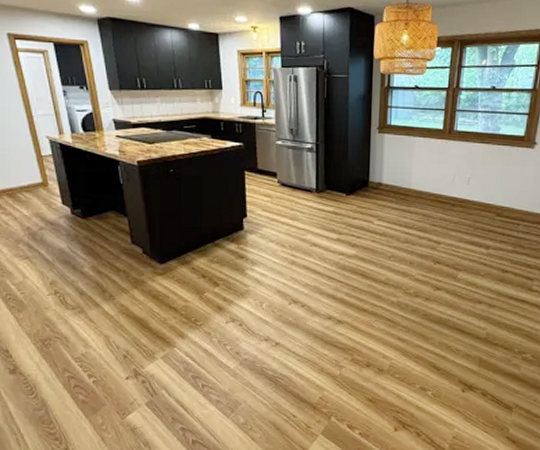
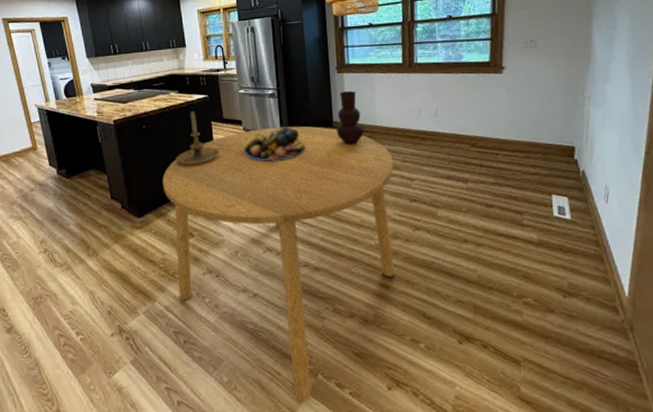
dining table: none [189,182,423,442] -> present [162,126,395,403]
candle holder: none [205,159,251,215] -> present [176,111,220,166]
fruit bowl: none [277,183,339,216] -> present [244,127,305,161]
vase: none [371,151,399,206] -> present [336,90,364,145]

